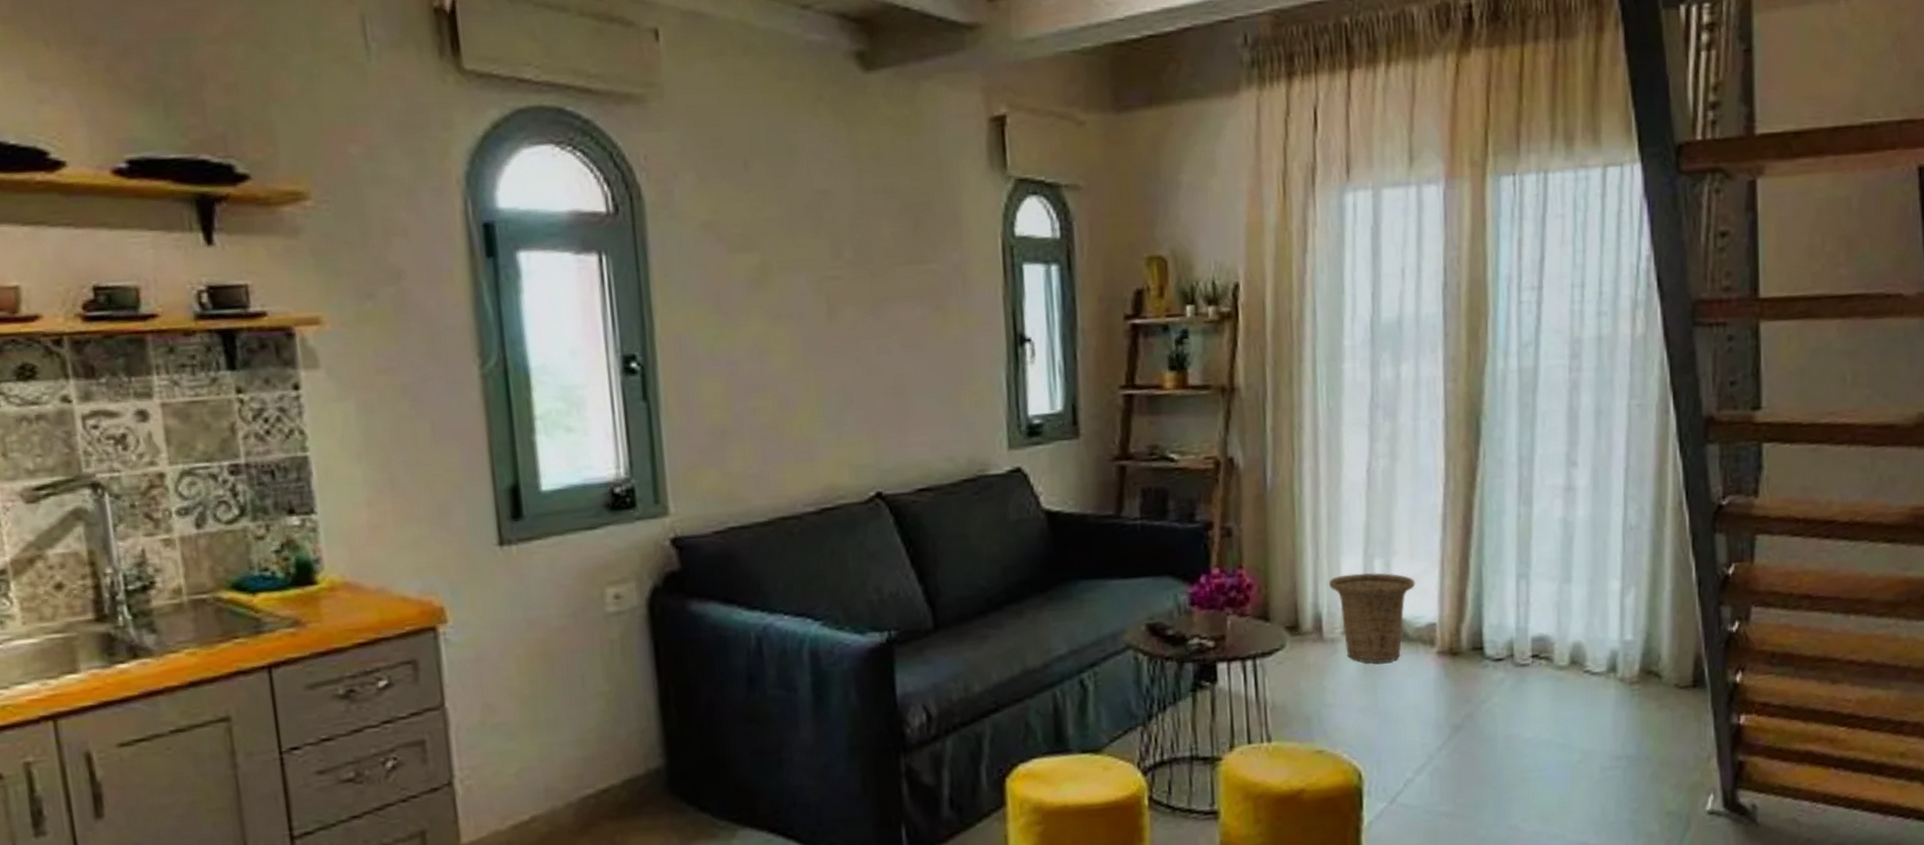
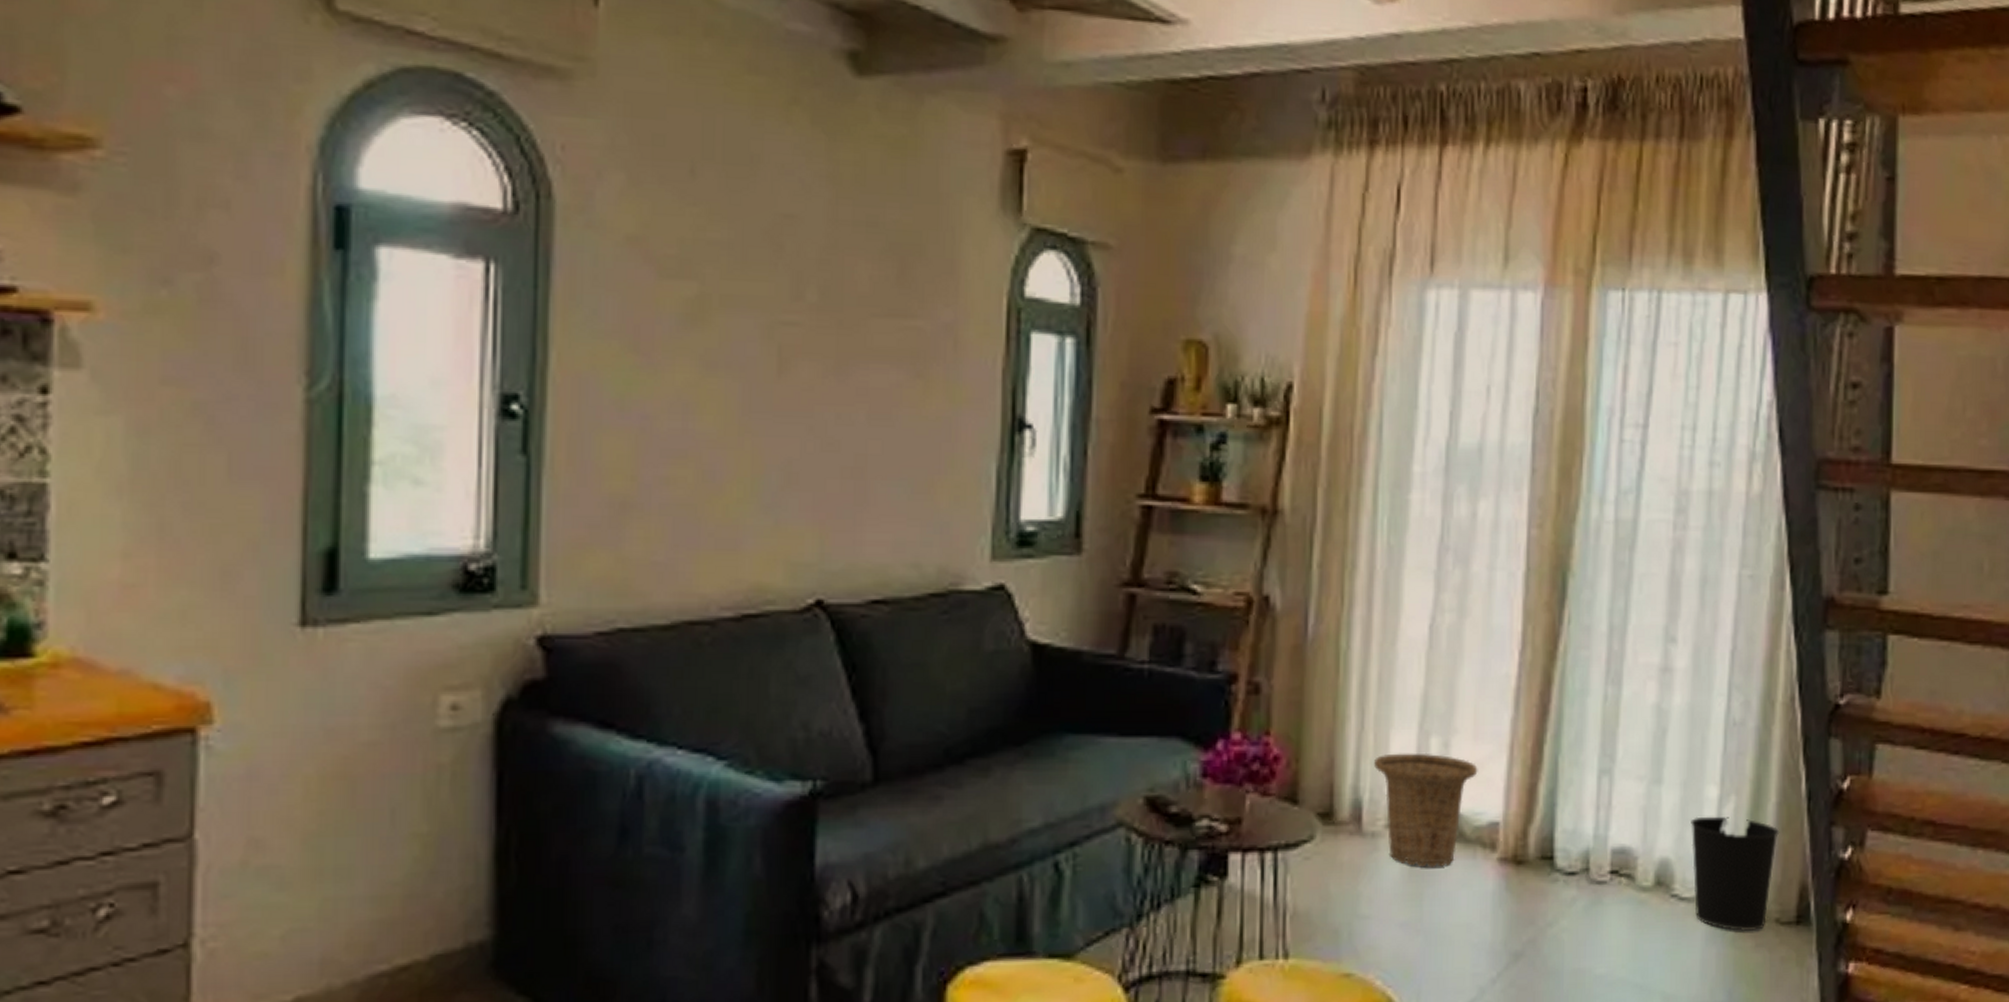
wastebasket: none [1598,604,1675,697] -> present [1691,816,1780,932]

